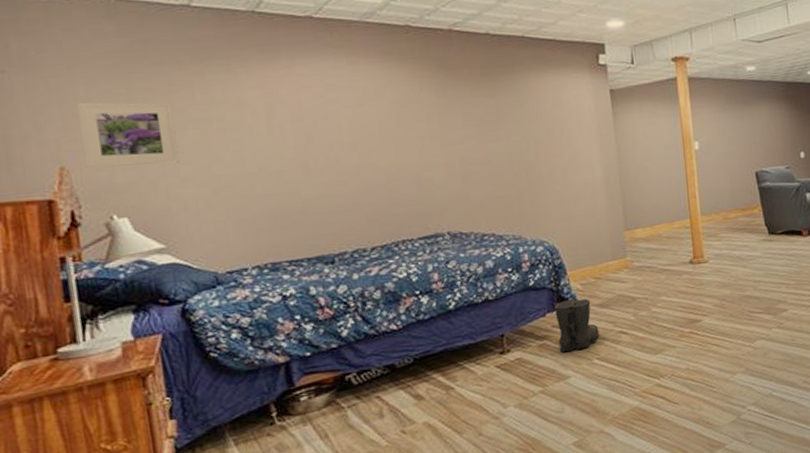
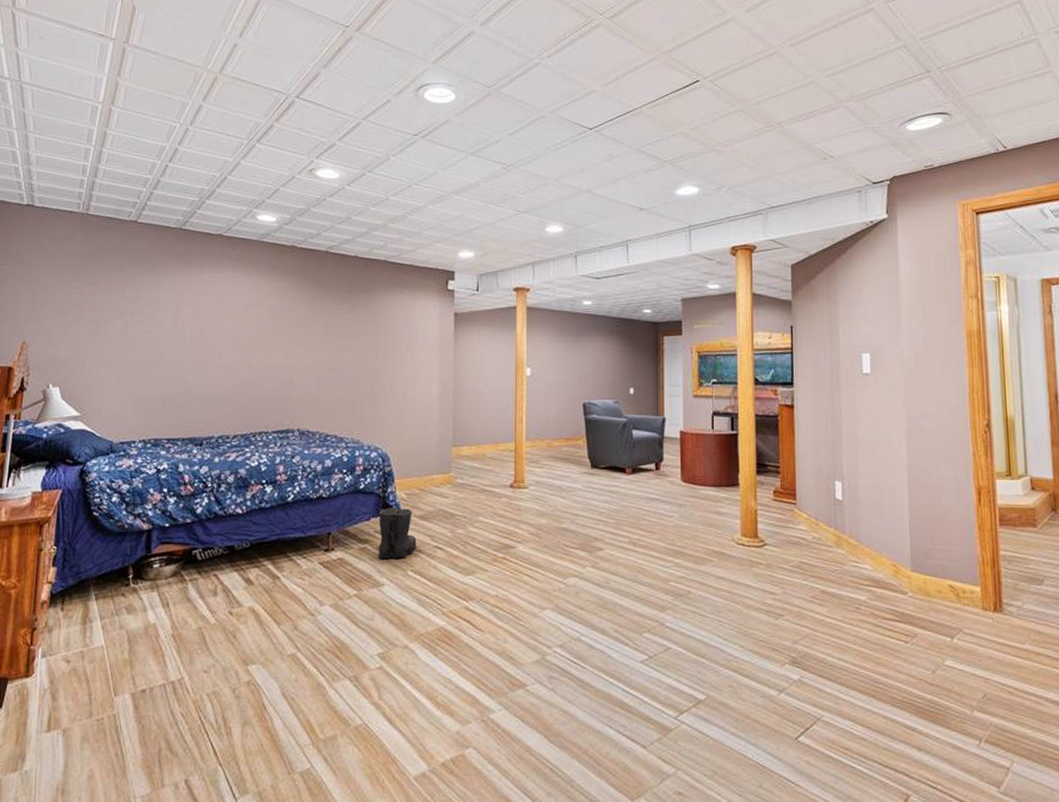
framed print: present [77,102,180,168] -> none [40,292,108,346]

